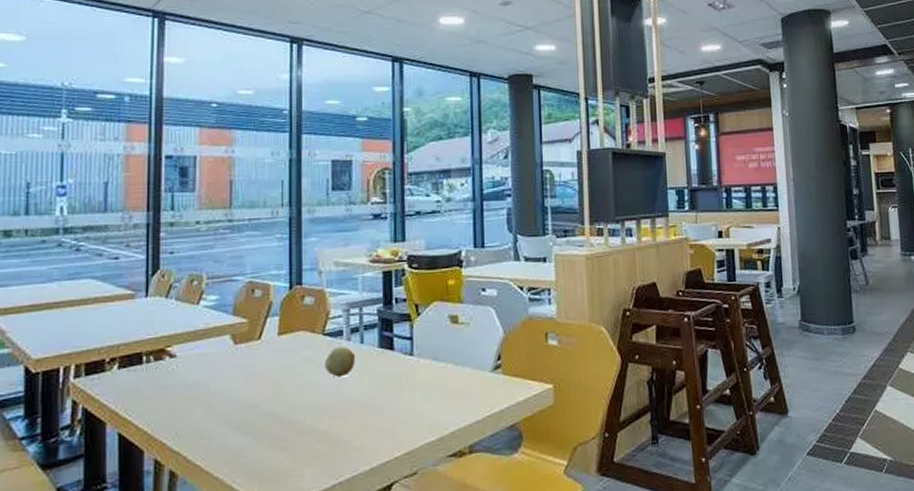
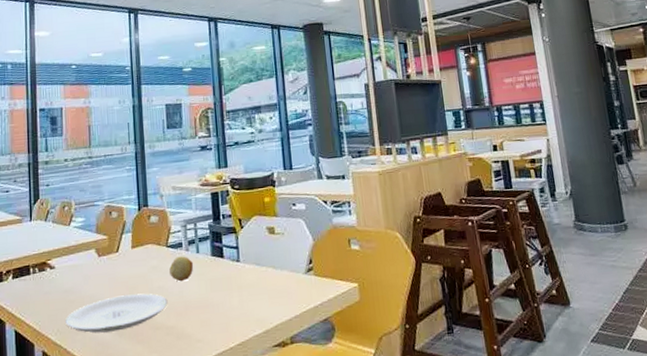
plate: none [187,390,321,438] -> present [65,293,168,333]

